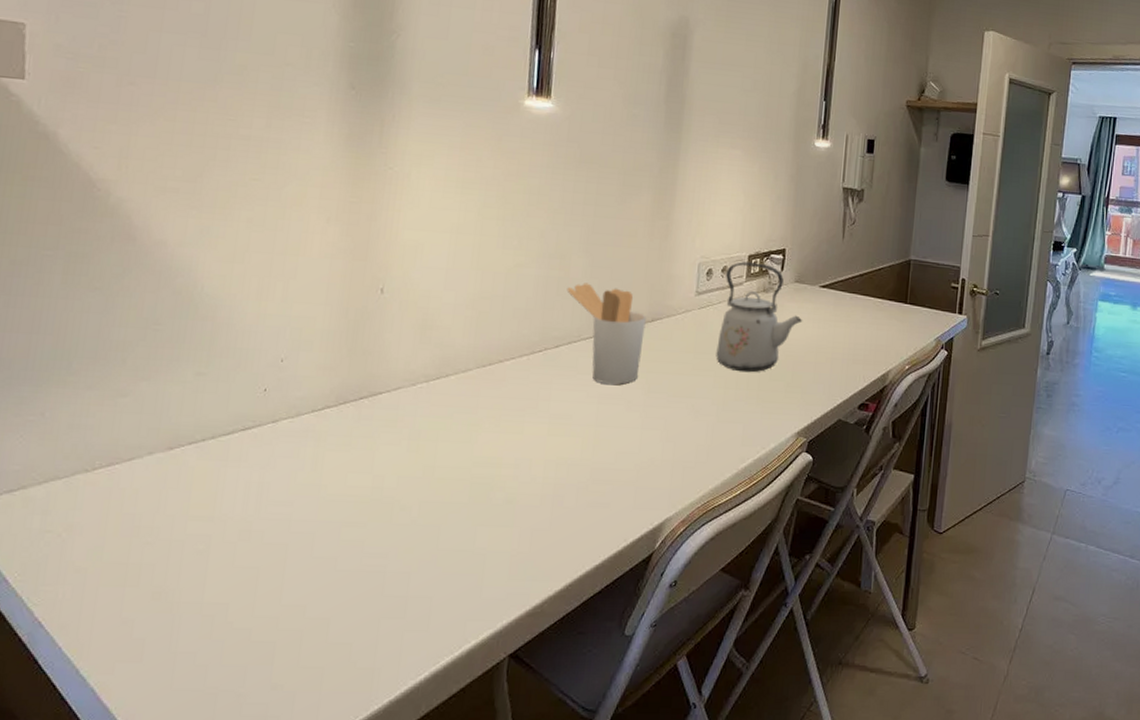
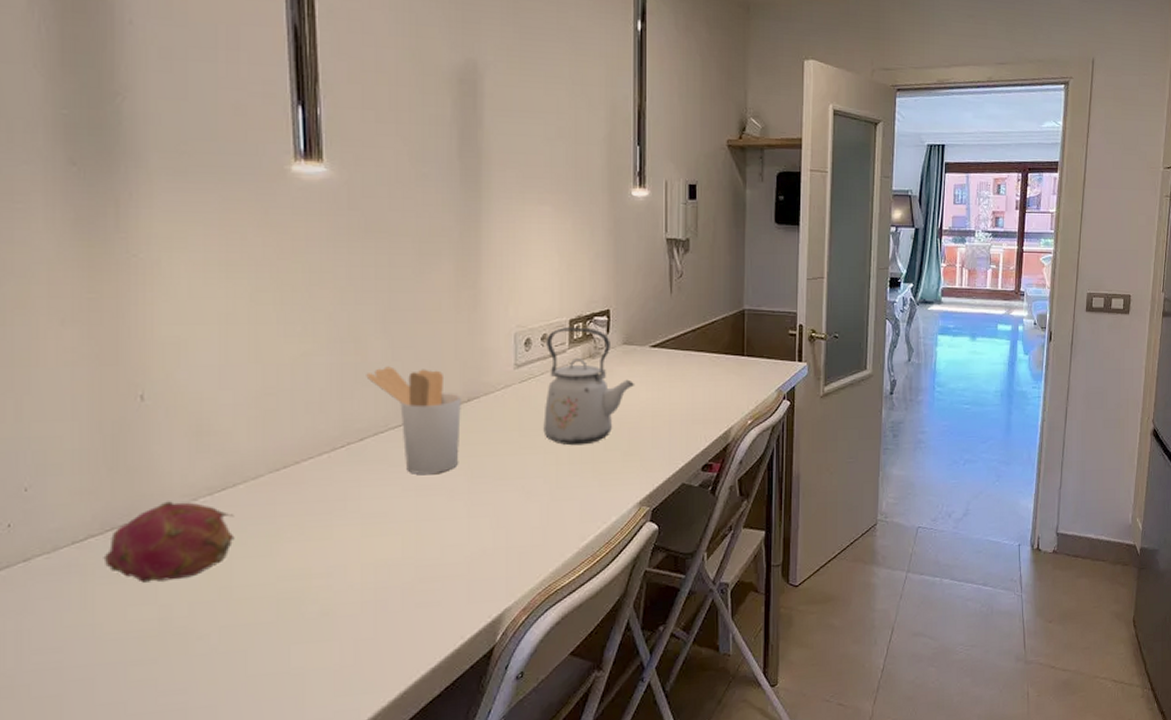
fruit: none [334,383,444,455] -> present [103,501,235,583]

